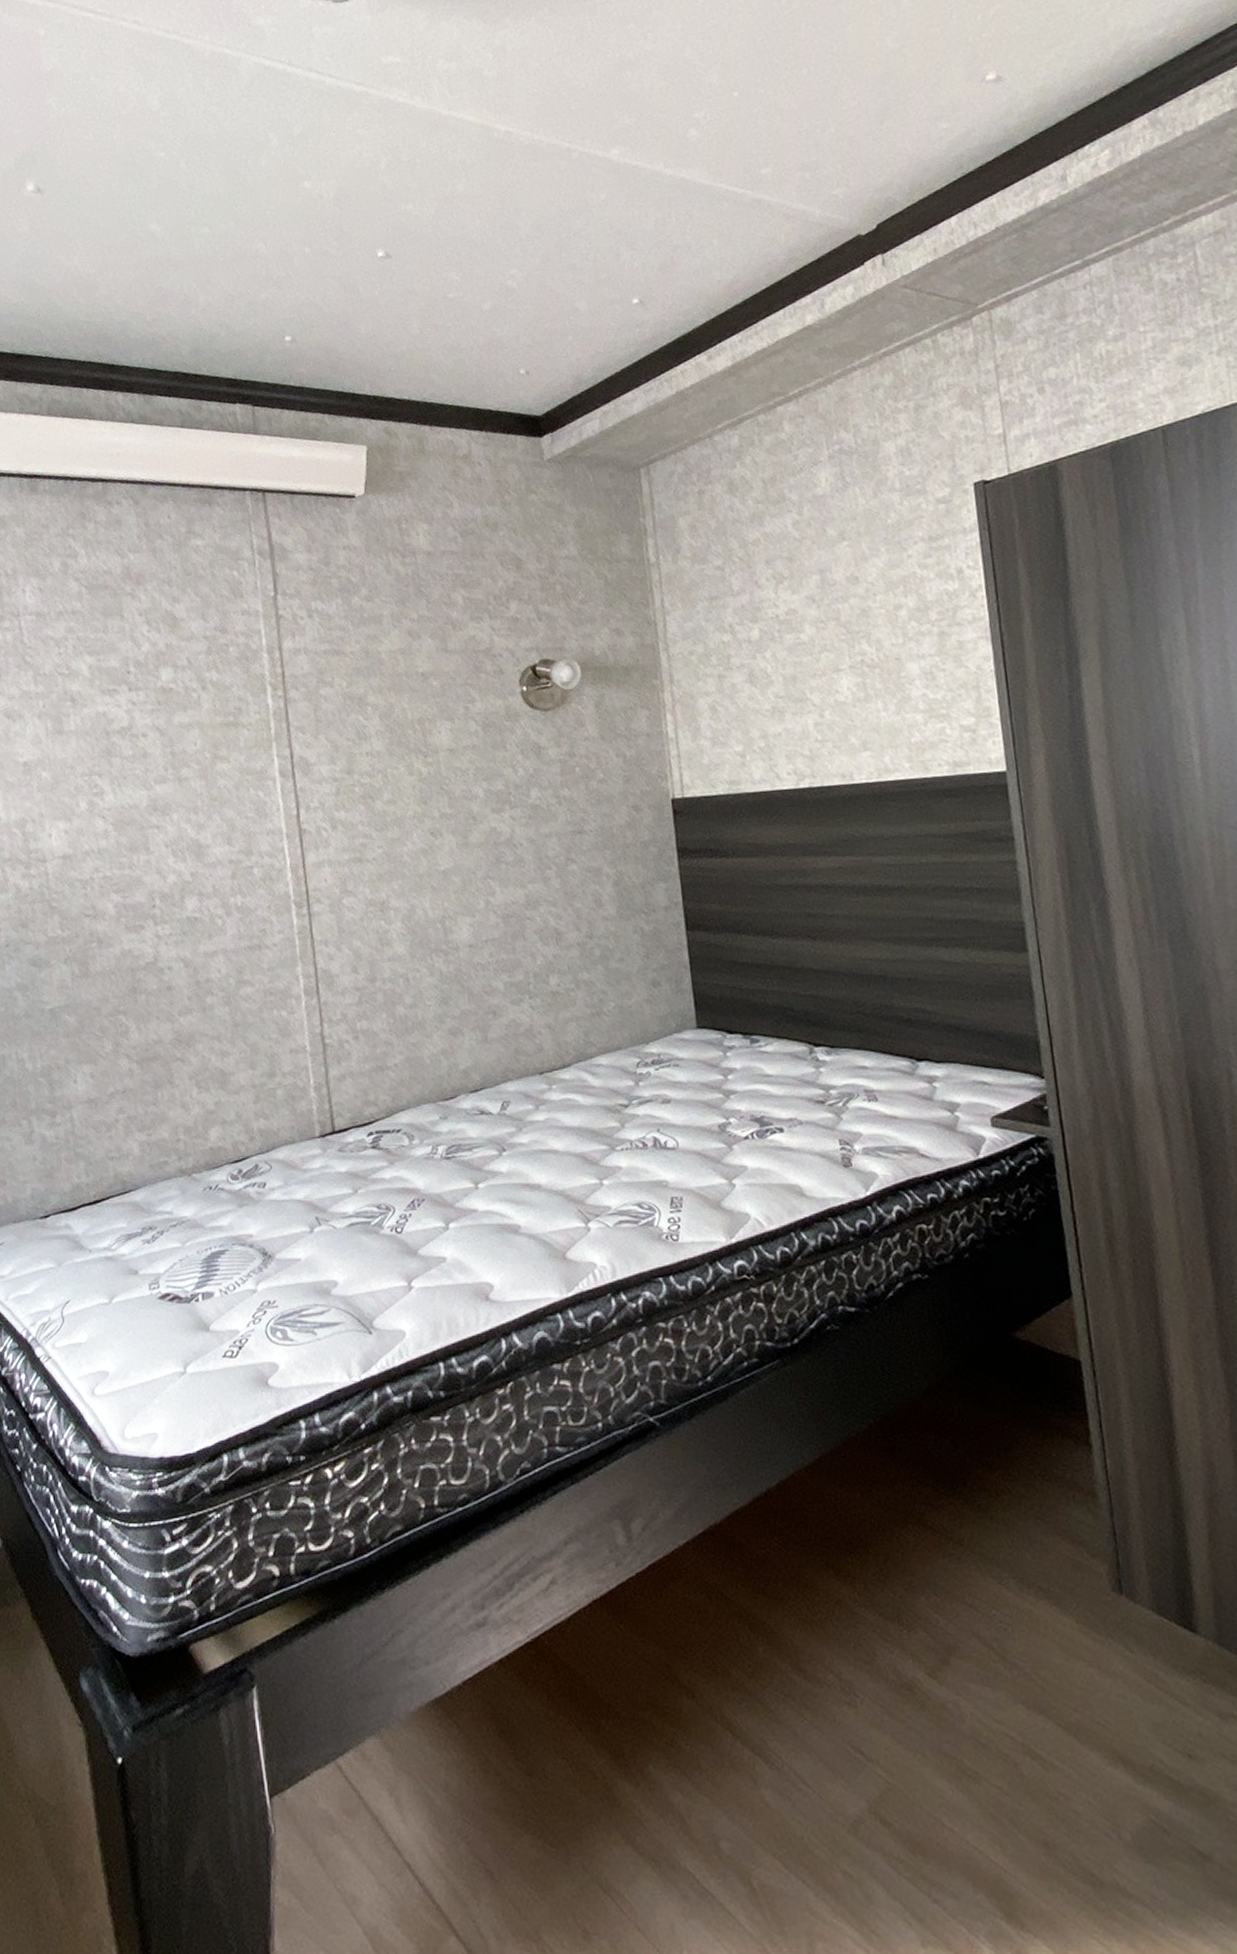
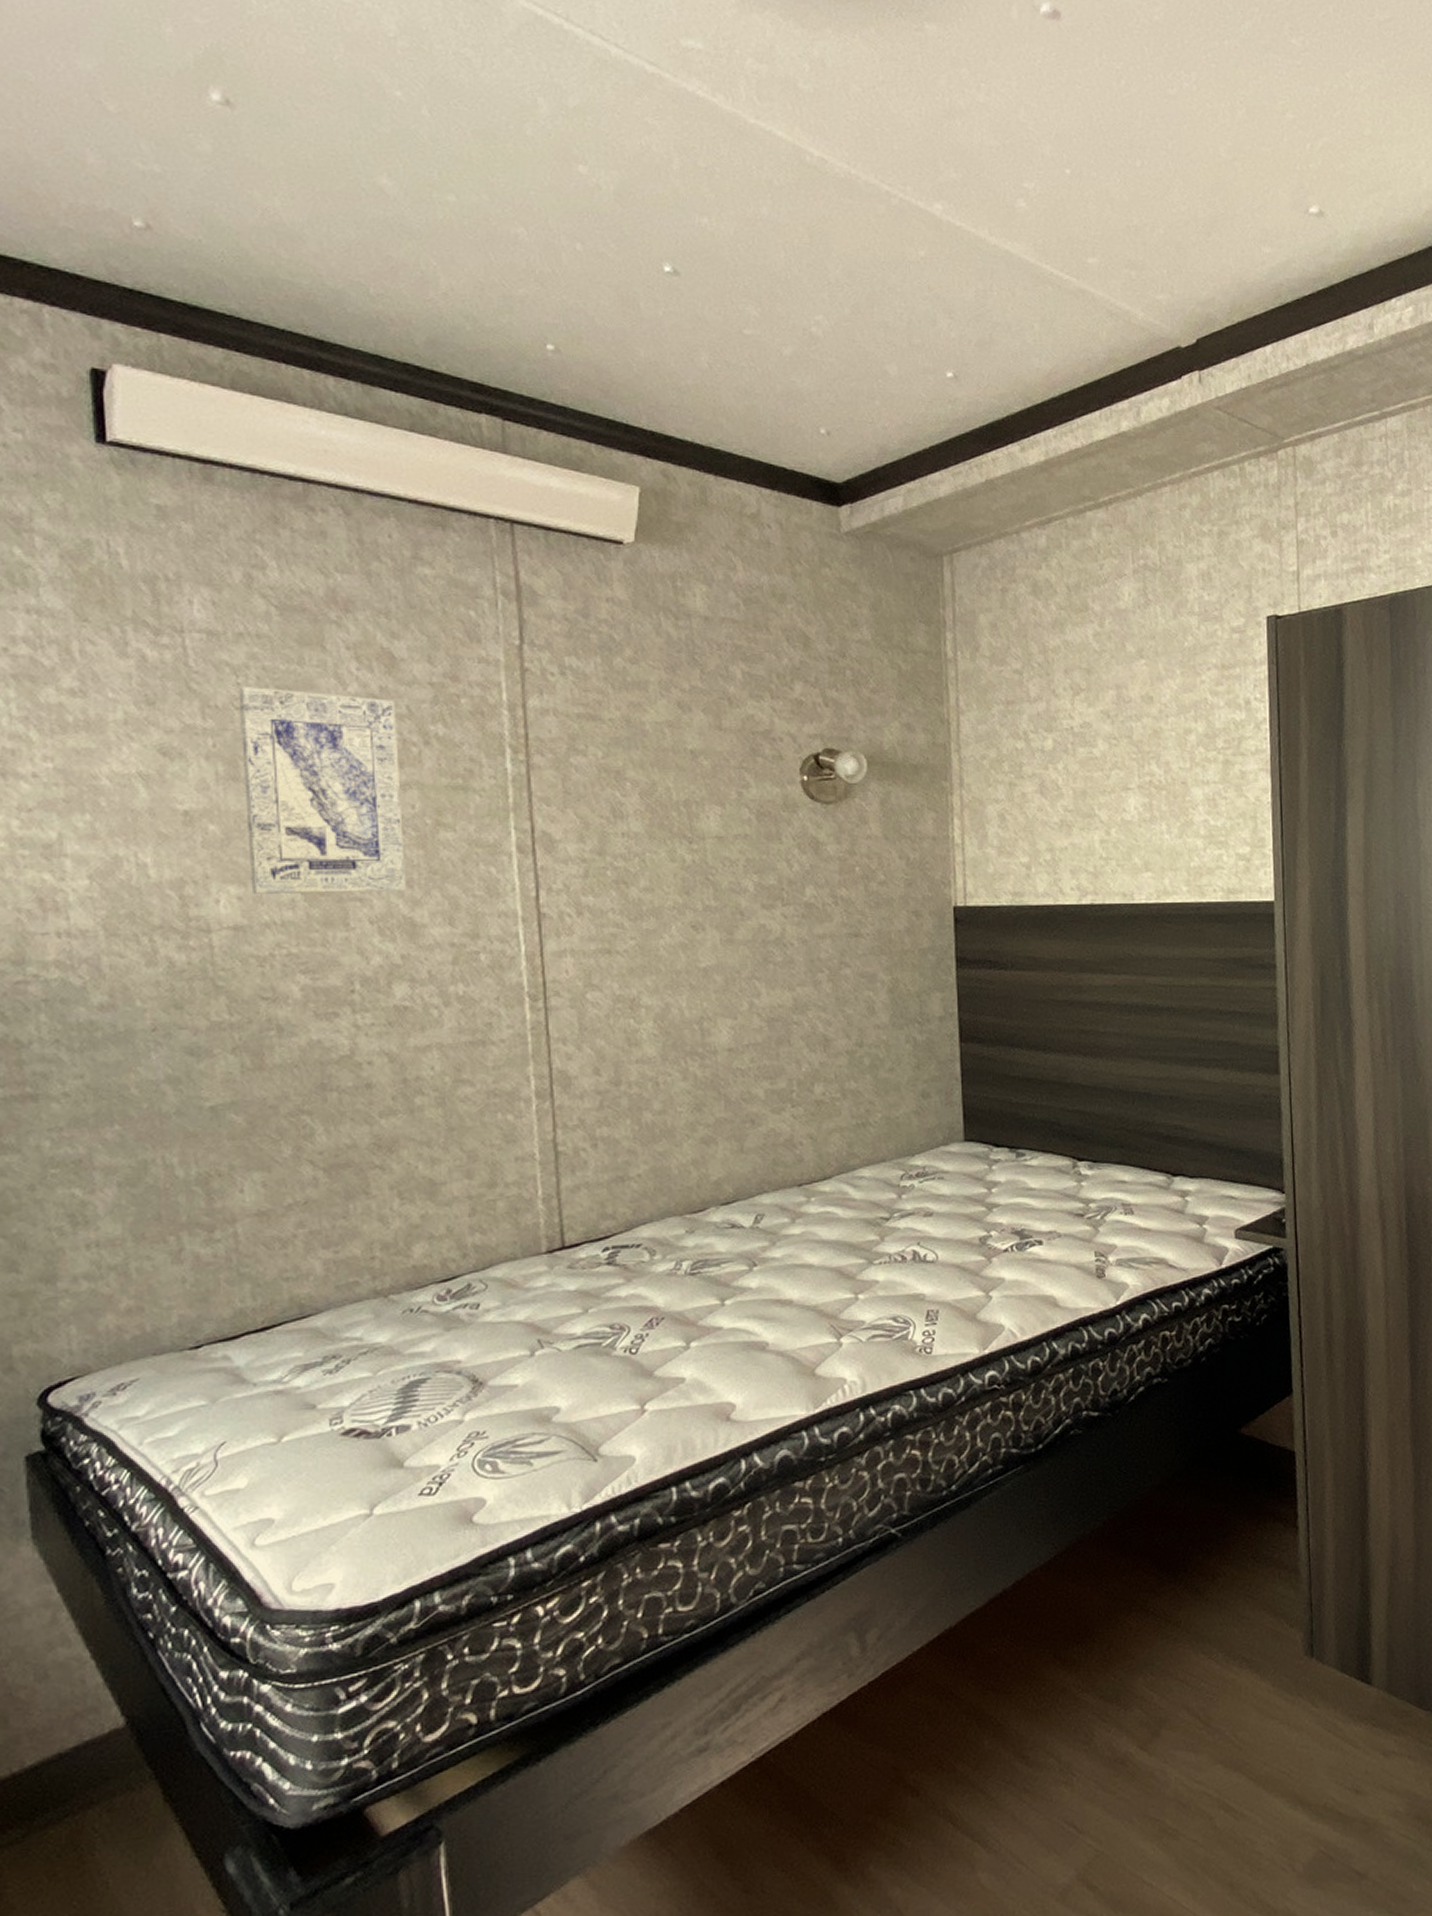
wall art: none [60,654,192,828] -> present [239,687,405,894]

